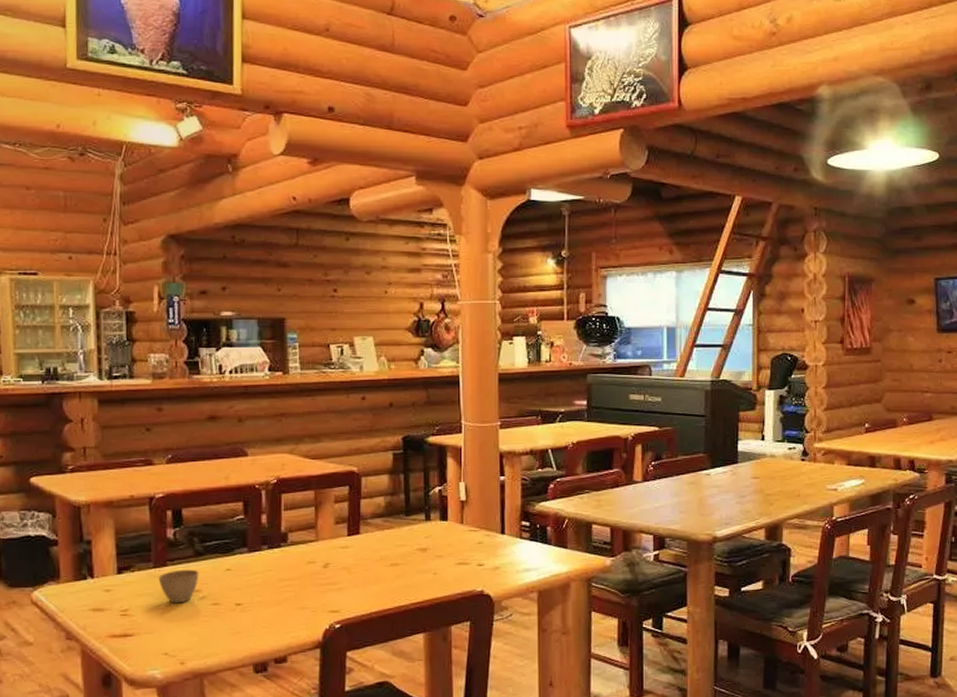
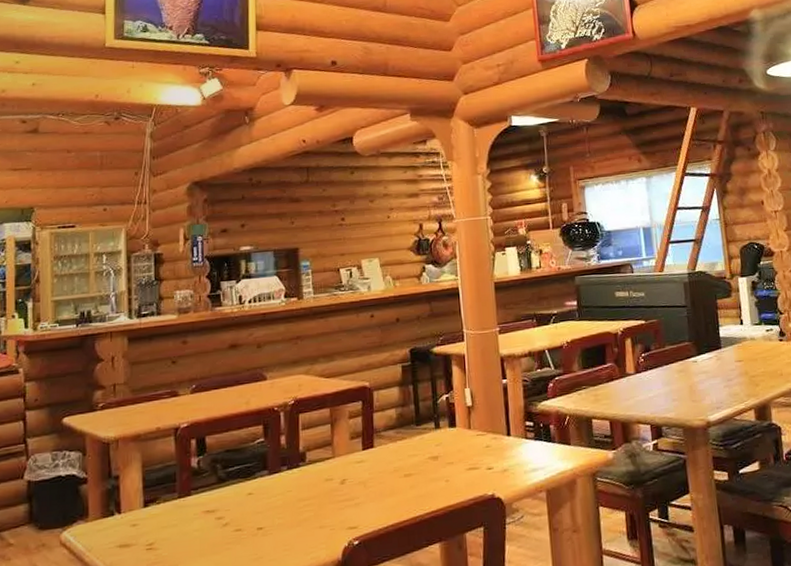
cup: present [158,569,199,604] -> none [183,496,222,533]

